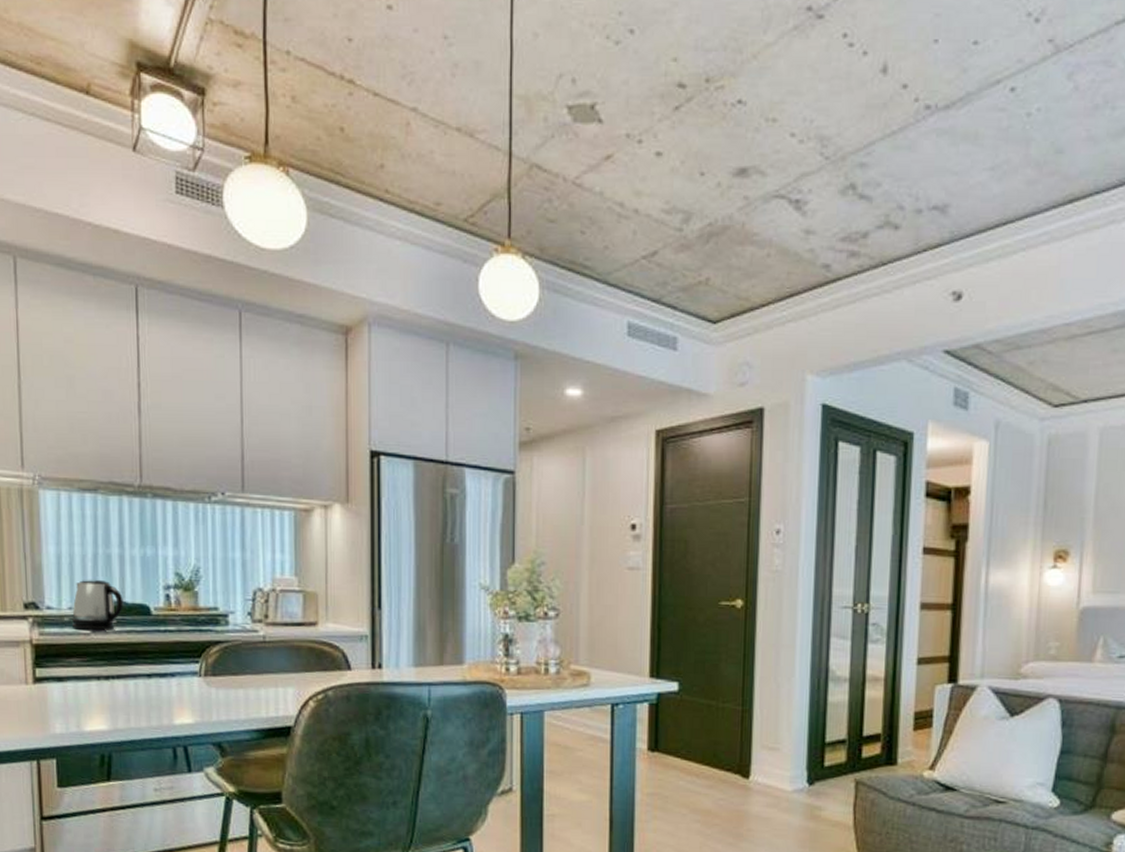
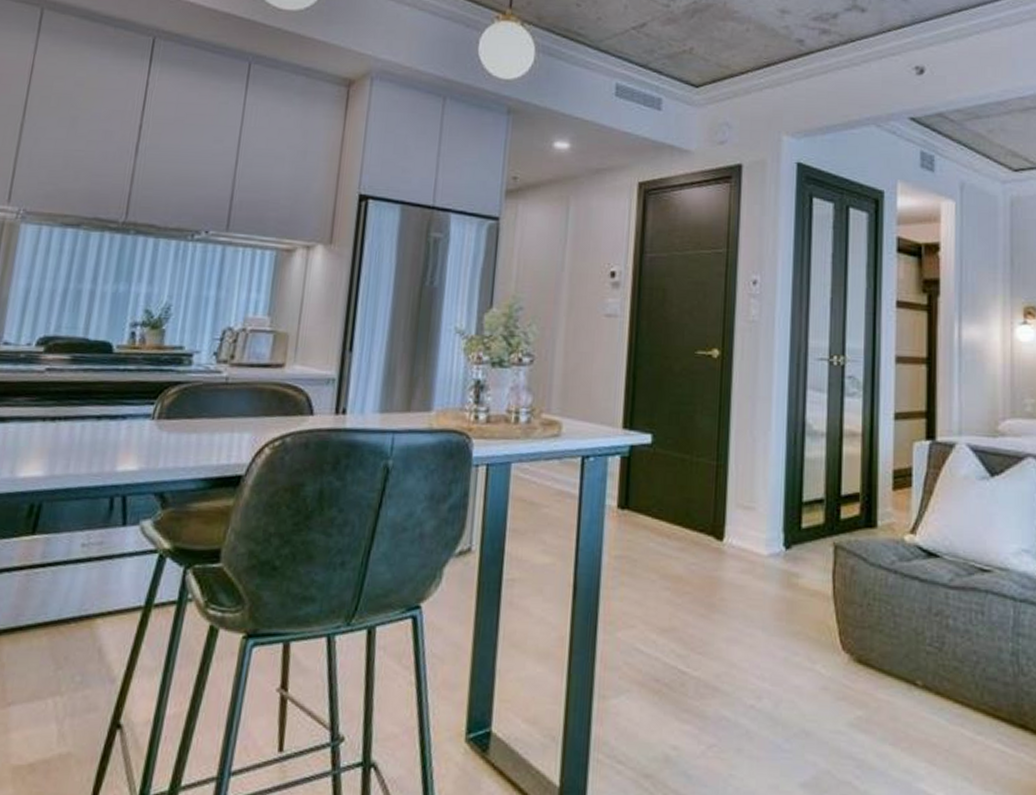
kettle: present [71,579,124,631] -> none [26,314,87,369]

